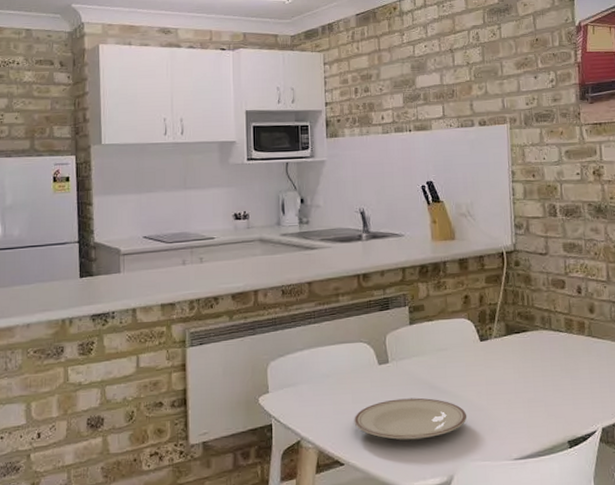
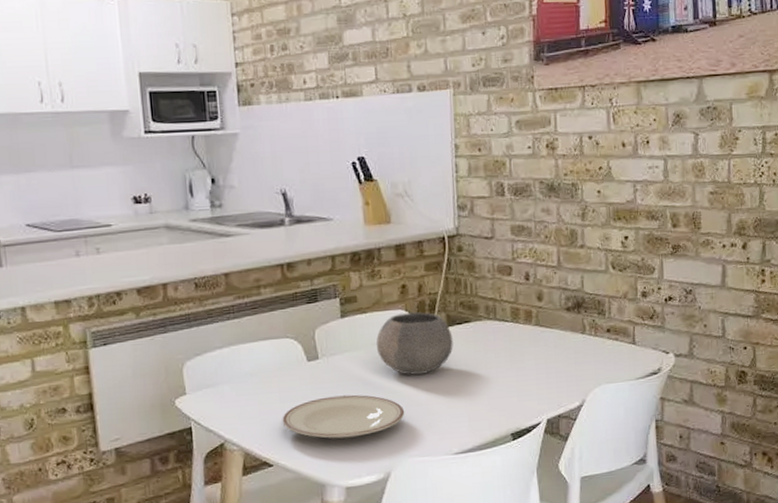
bowl: none [441,321,512,381] -> present [376,312,453,376]

